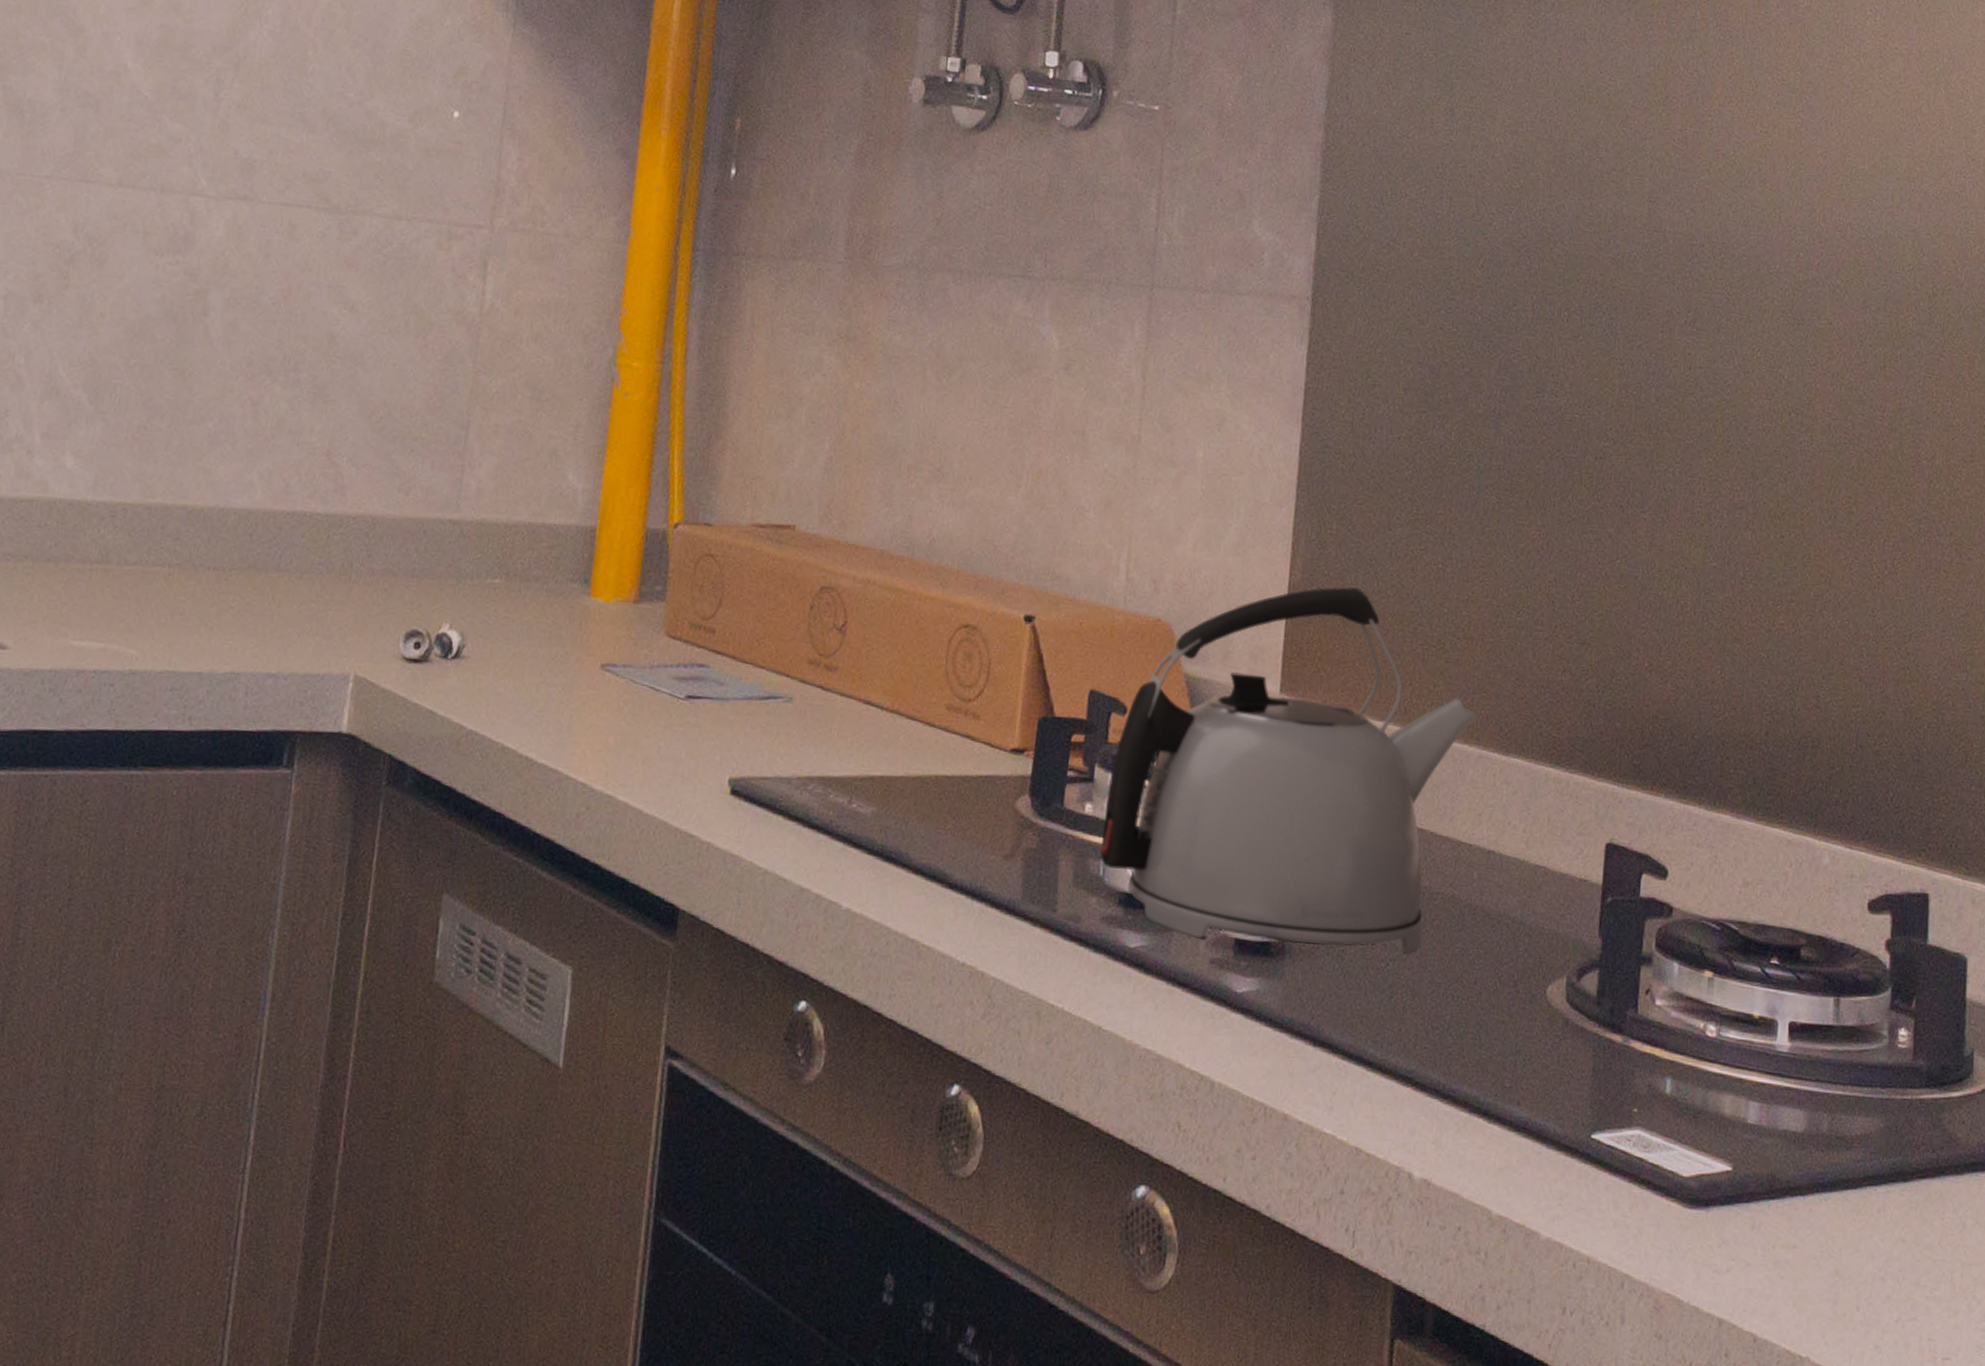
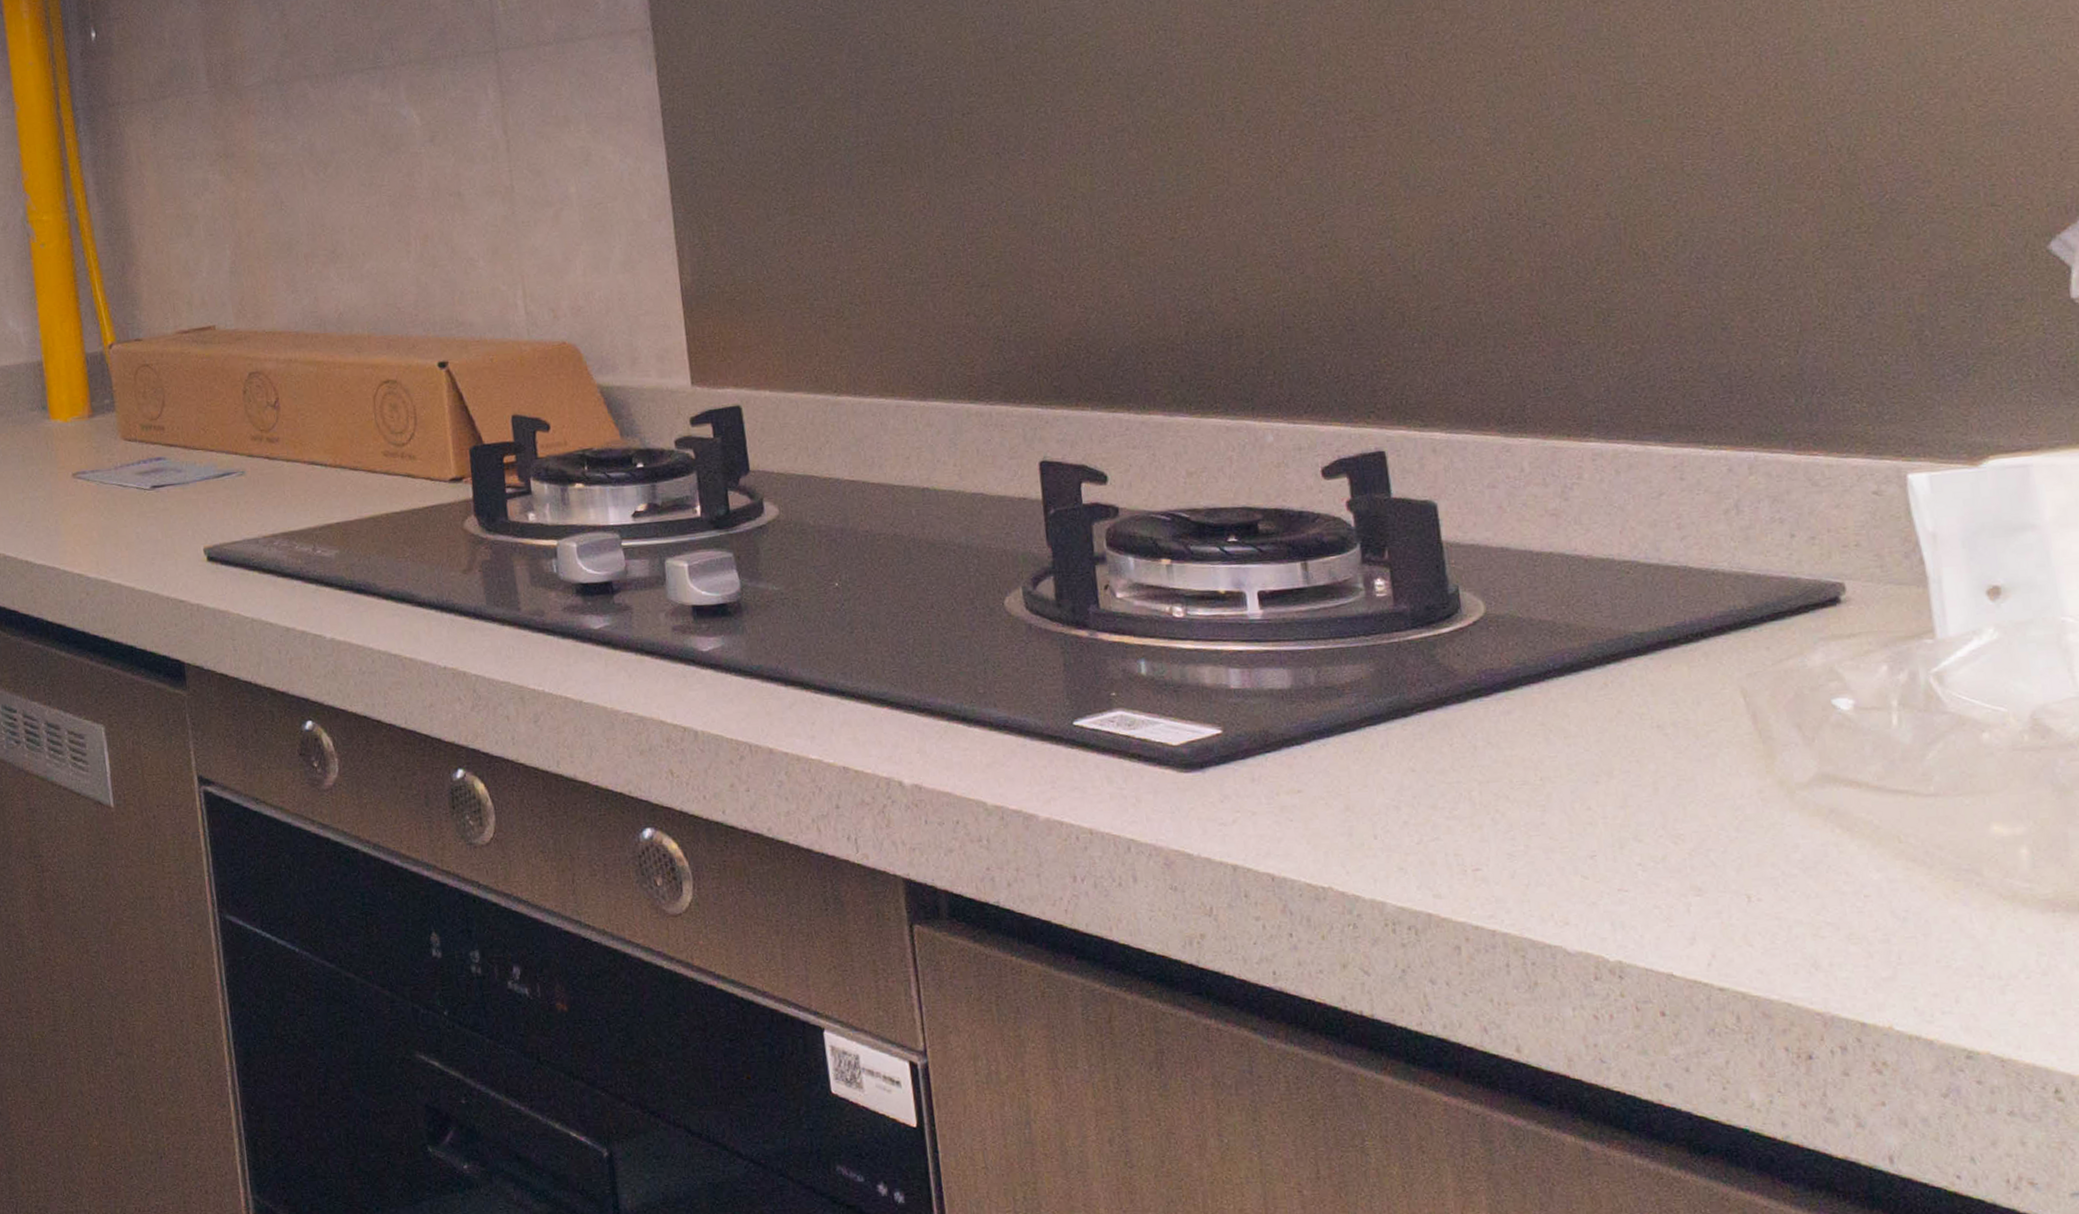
kettle: present [1099,586,1479,952] -> none [546,278,890,612]

